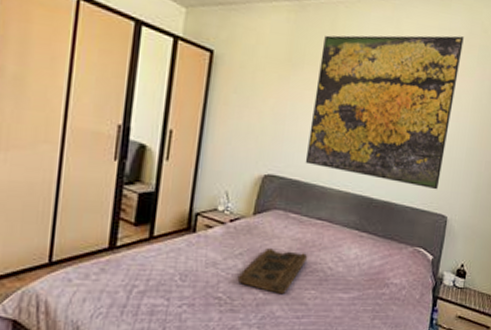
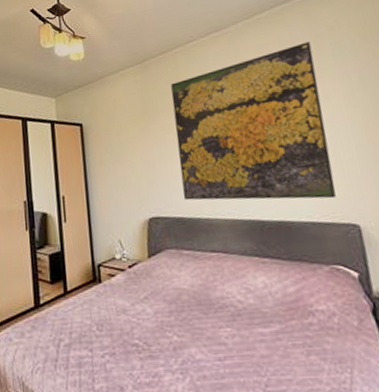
decorative tray: present [237,248,308,295] -> none [148,288,213,336]

